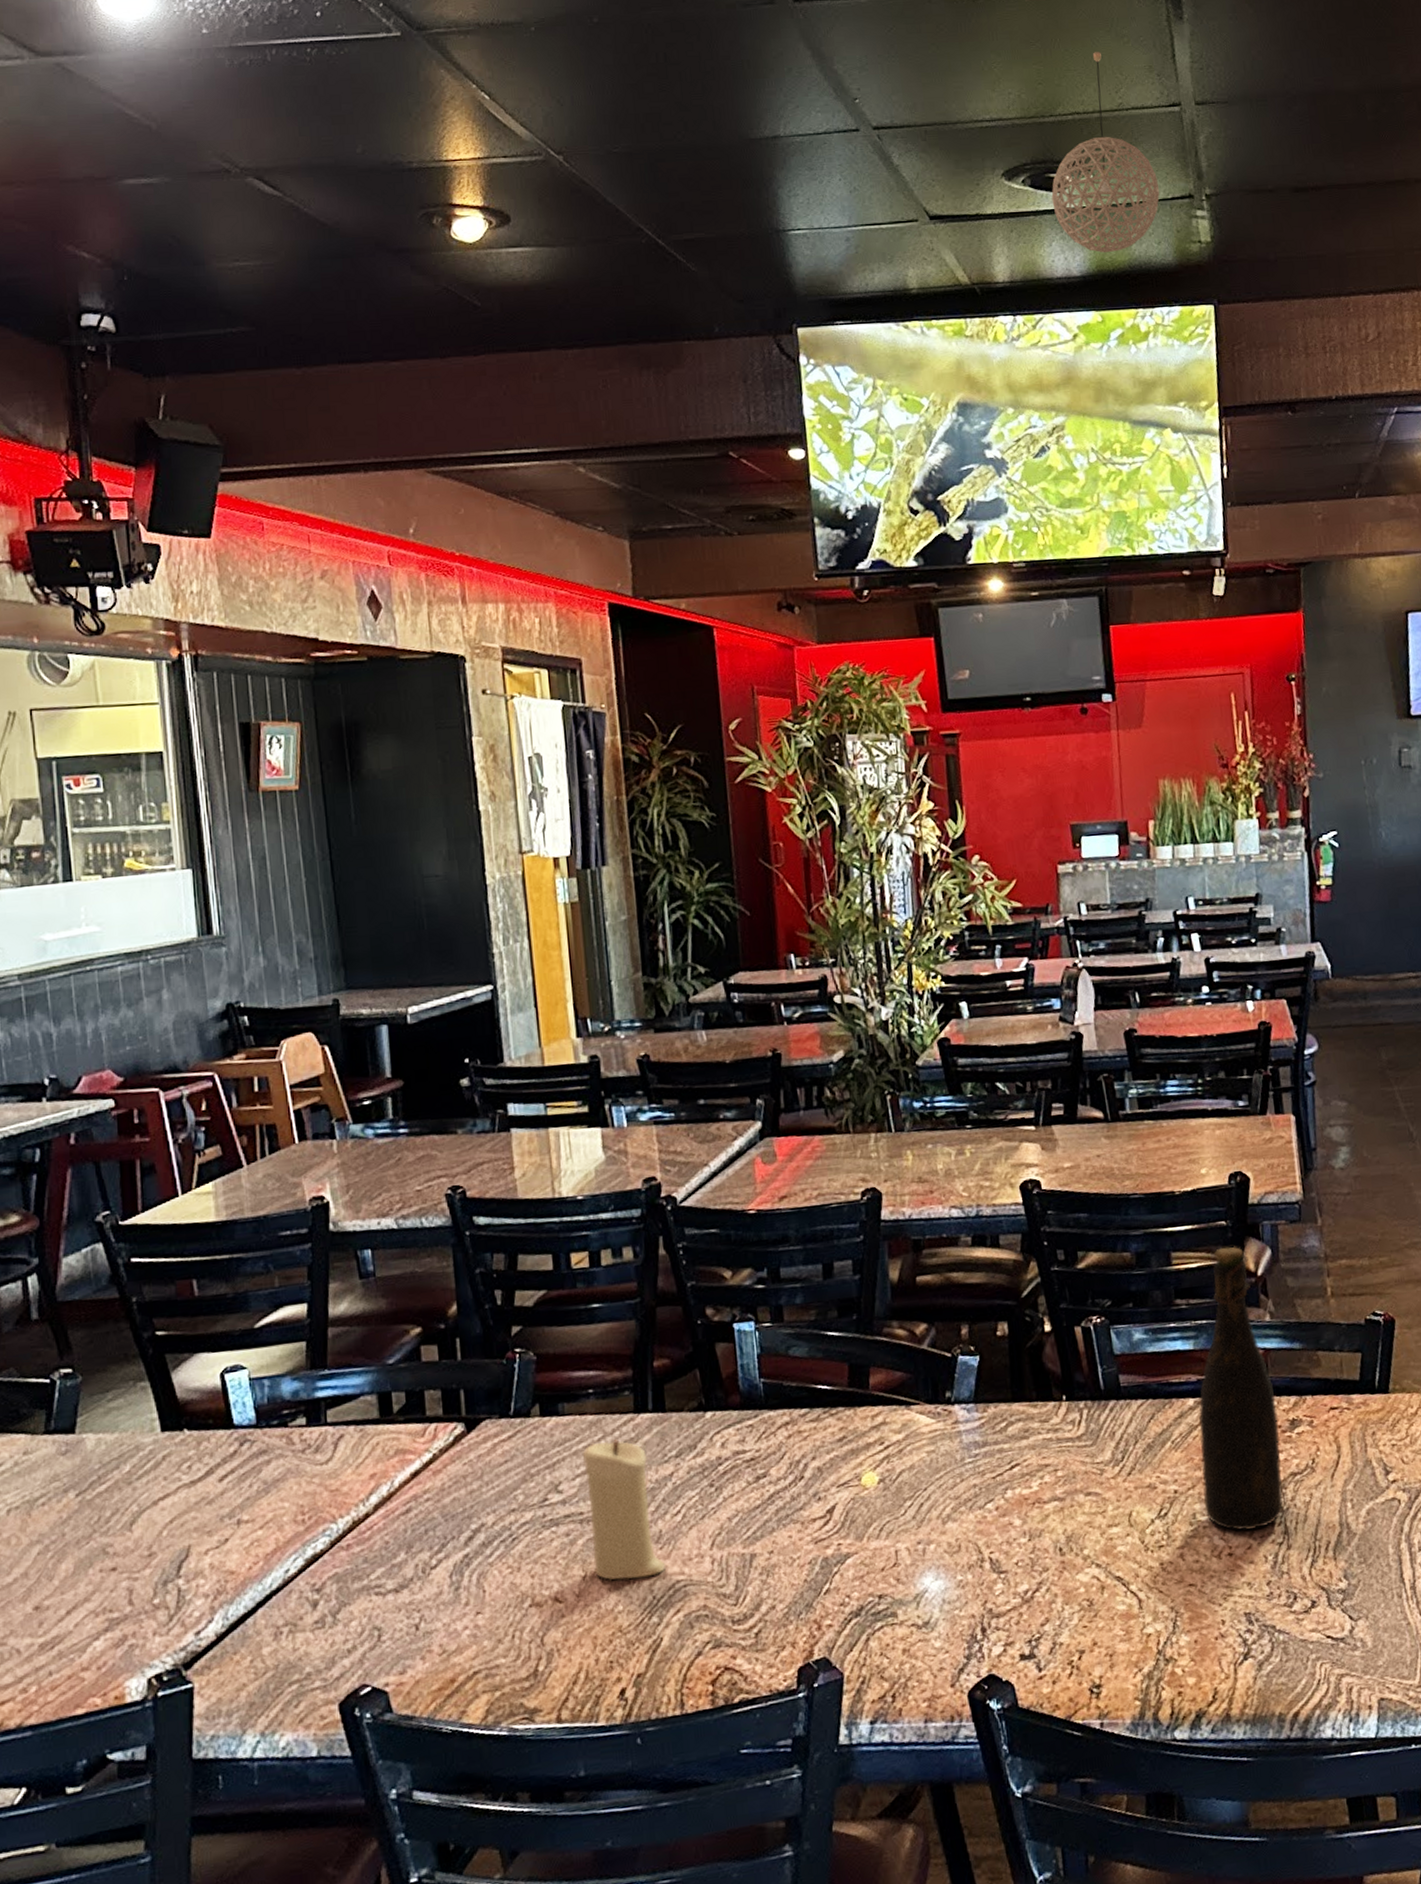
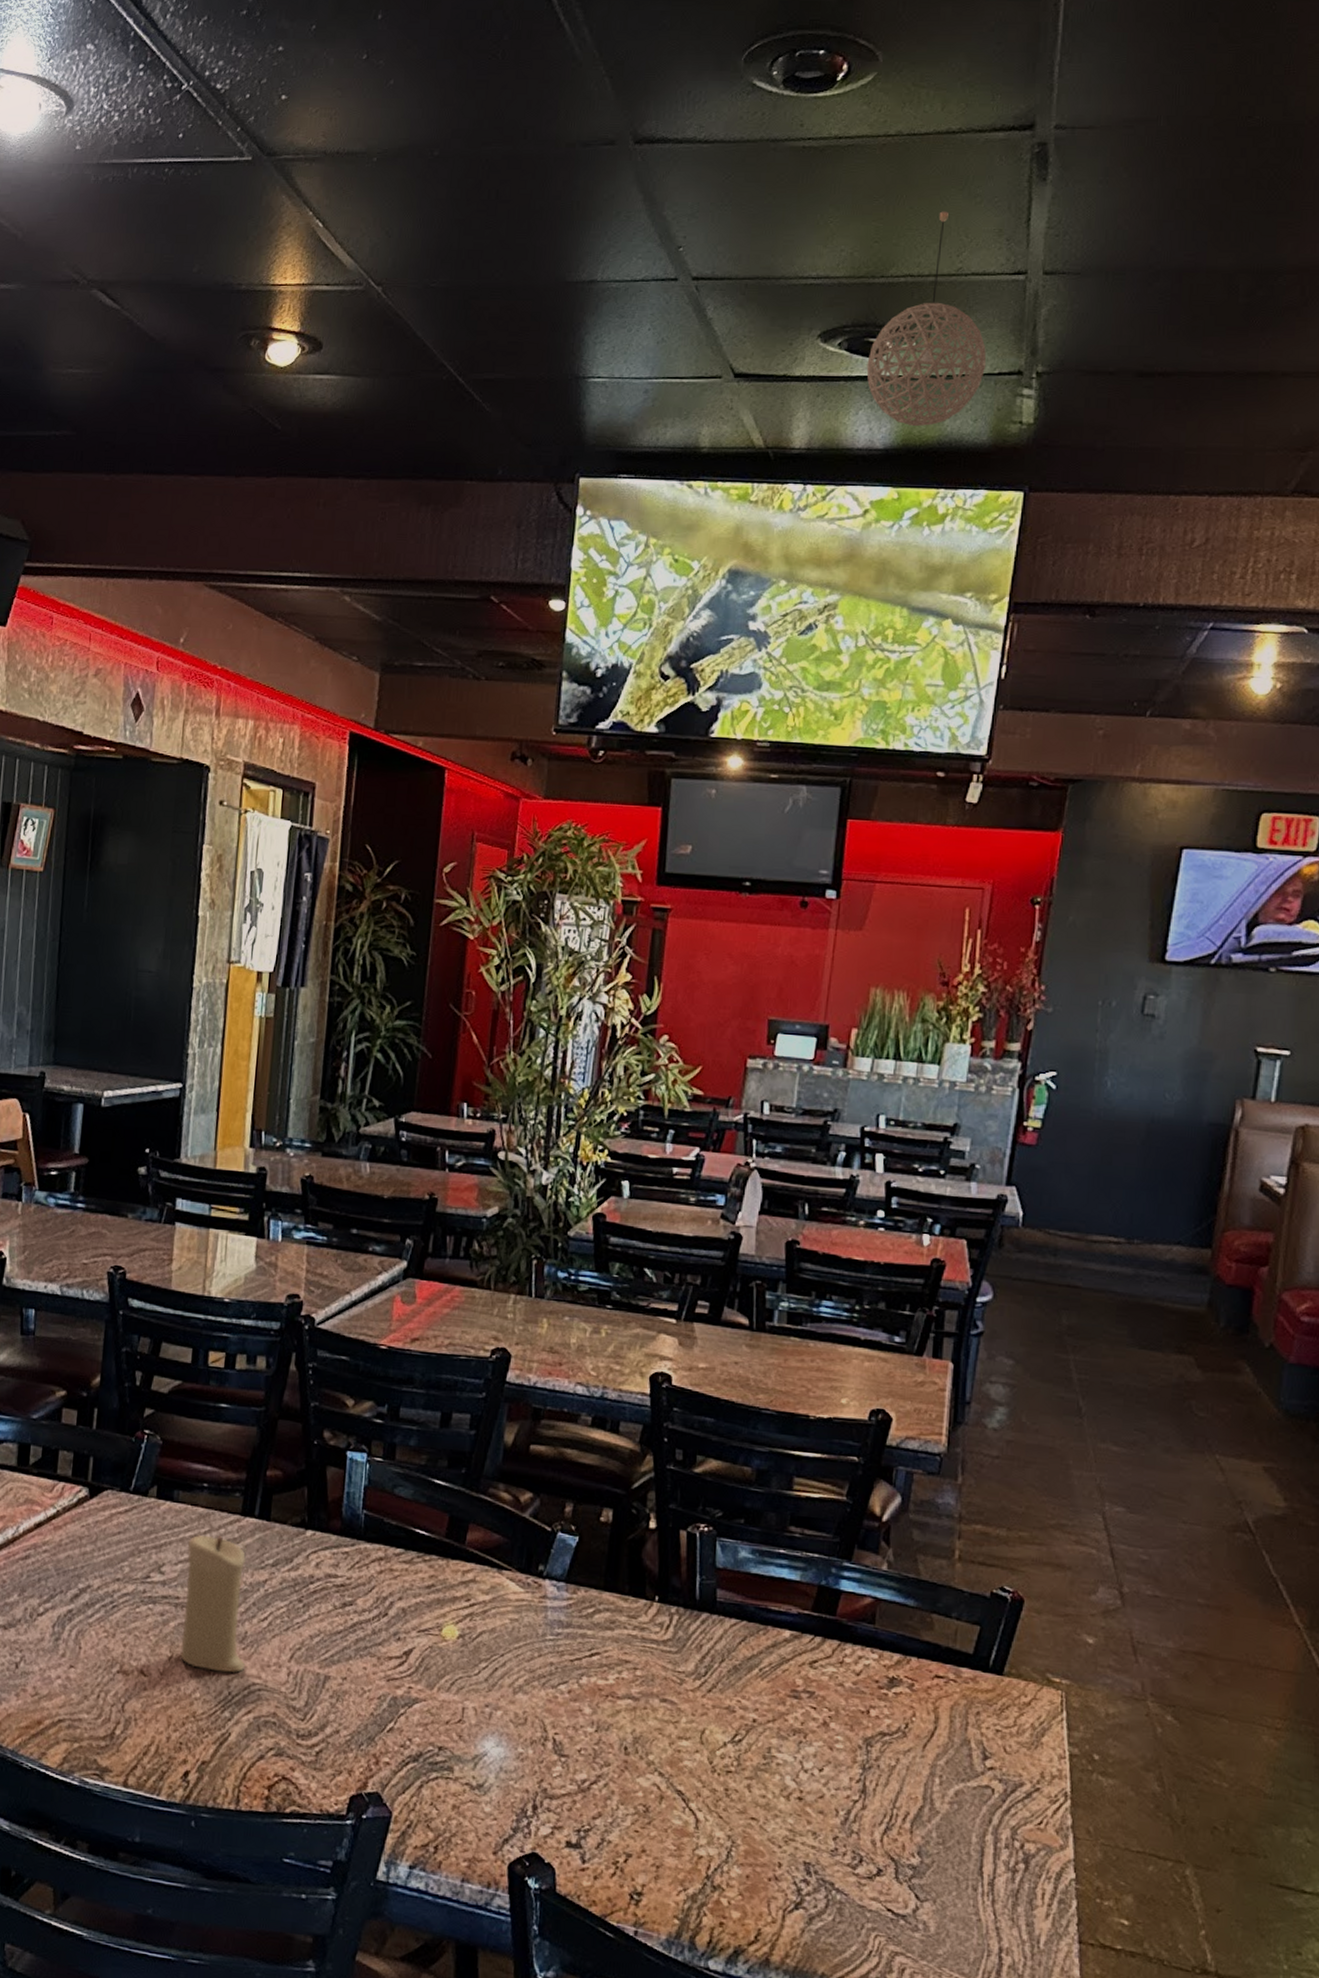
bottle: present [1199,1246,1283,1531] -> none [781,1483,878,1781]

